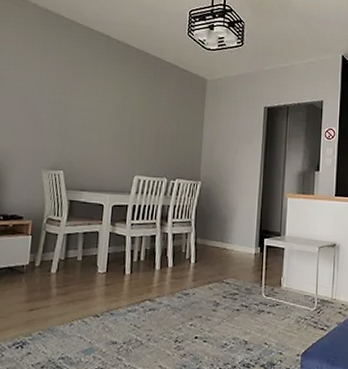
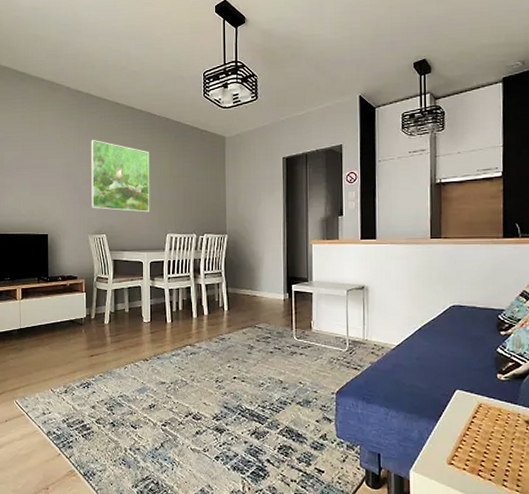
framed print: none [49,65,123,151] -> present [91,140,150,213]

